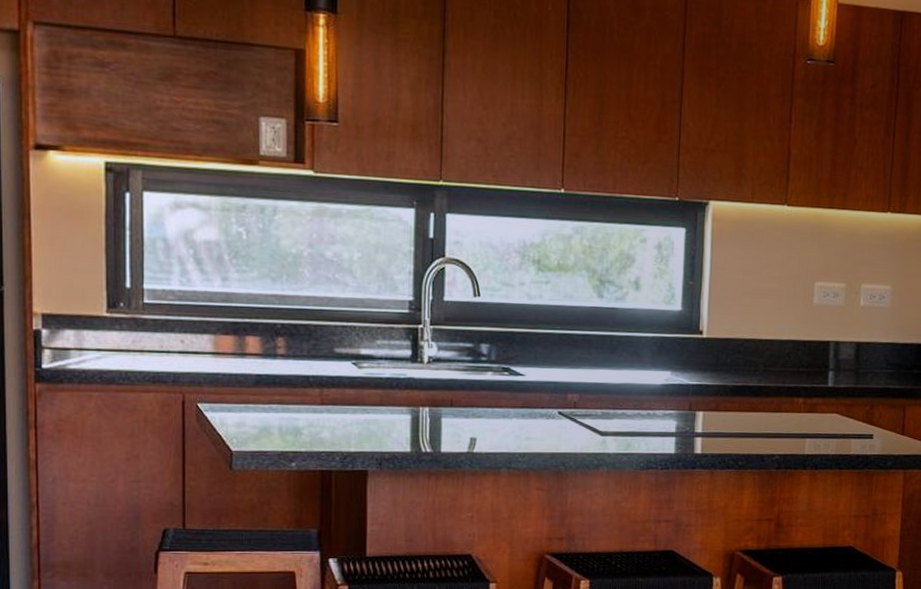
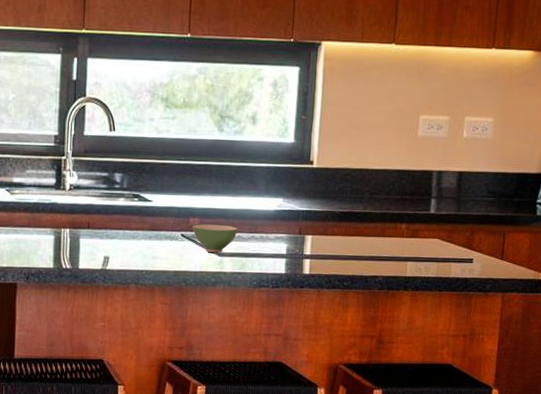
bowl: none [571,400,622,432] -> present [192,224,238,253]

